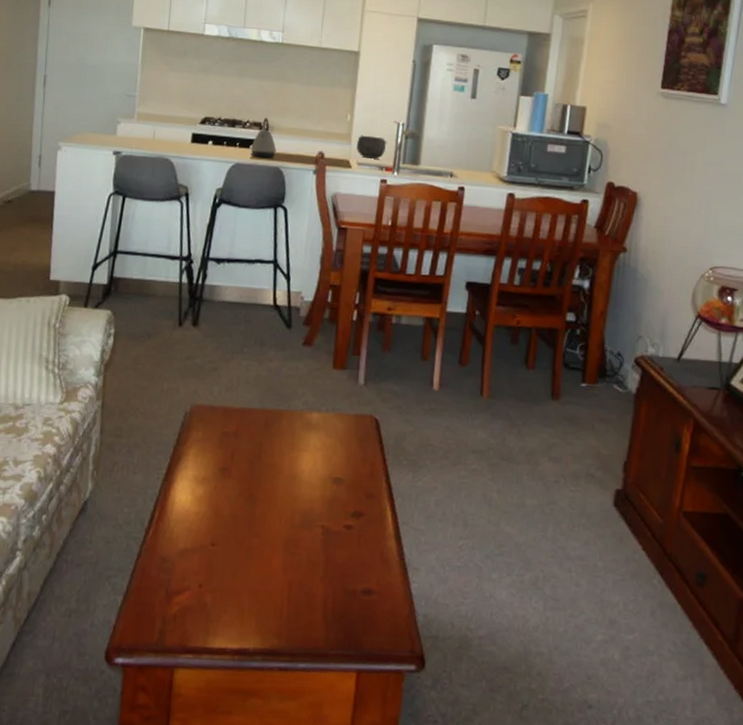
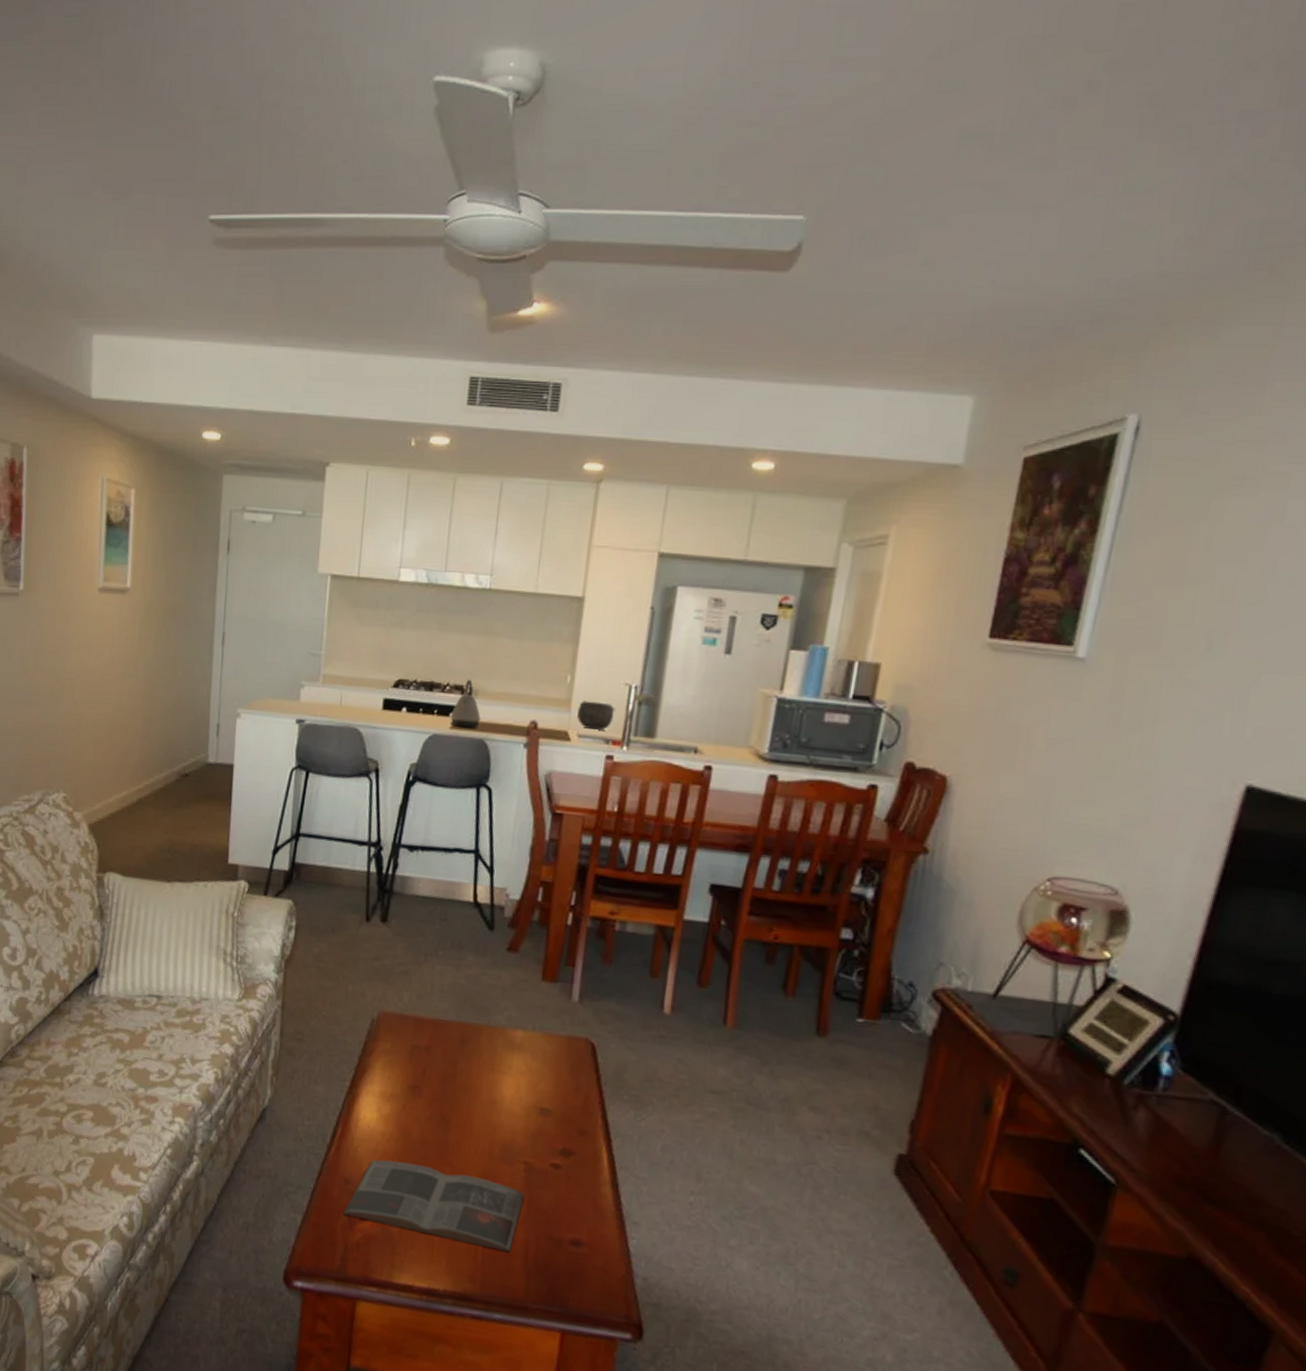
magazine: none [162,537,322,607] -> present [344,1159,524,1252]

